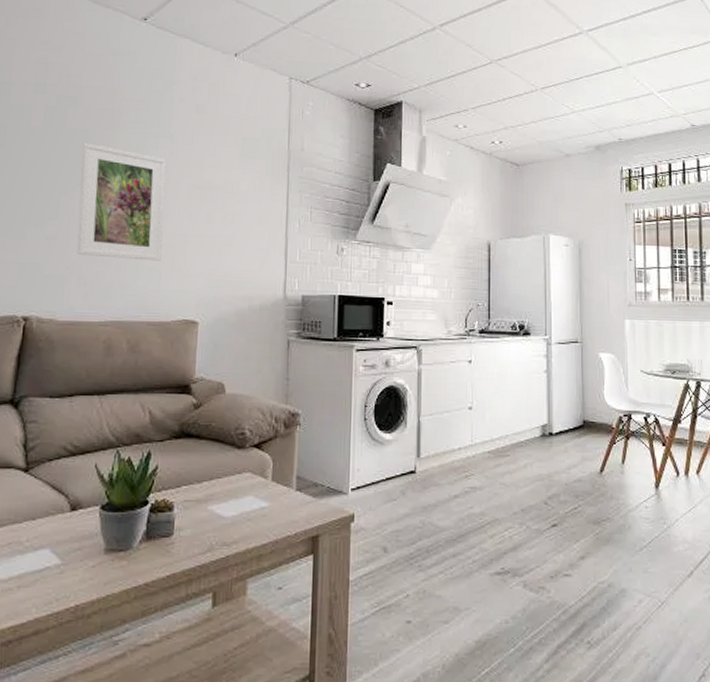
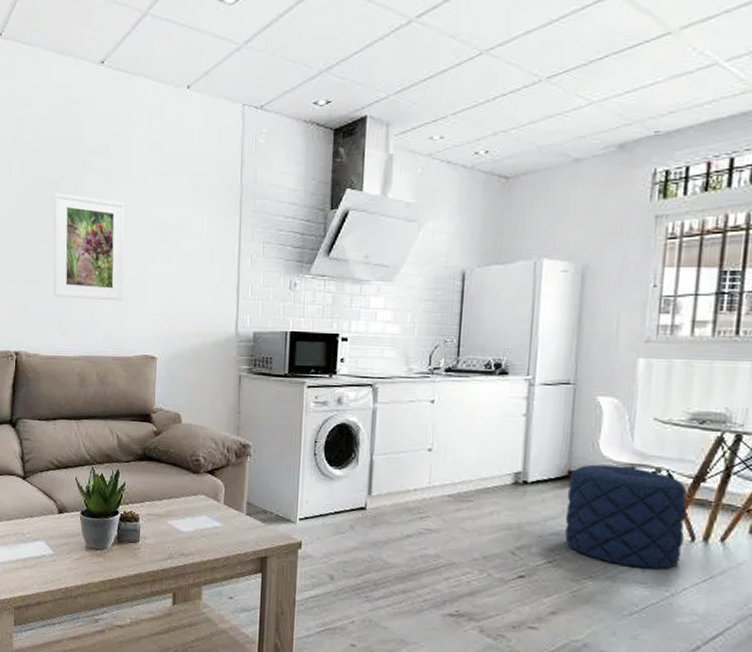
pouf: none [584,413,672,505] -> present [565,464,688,570]

